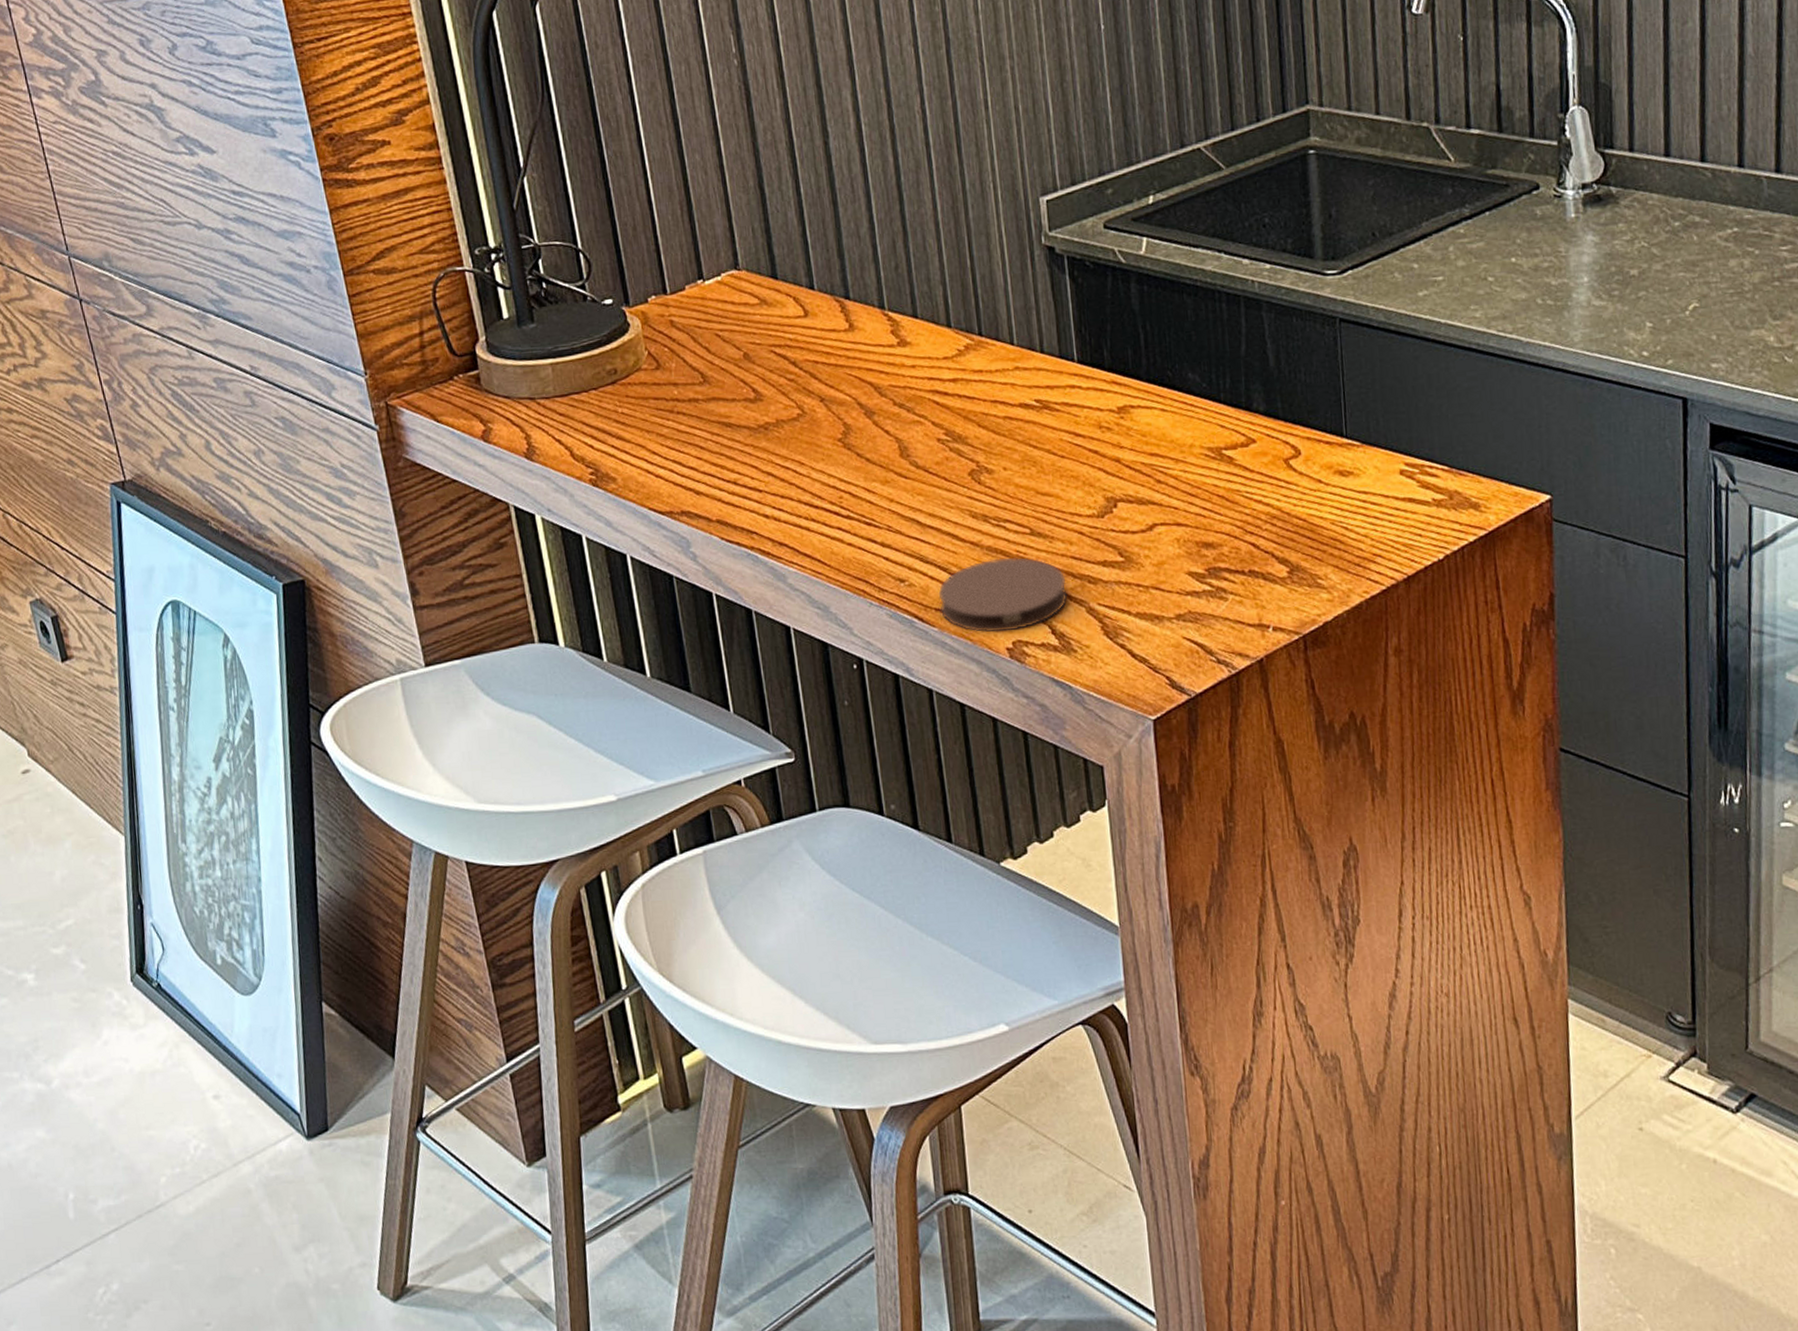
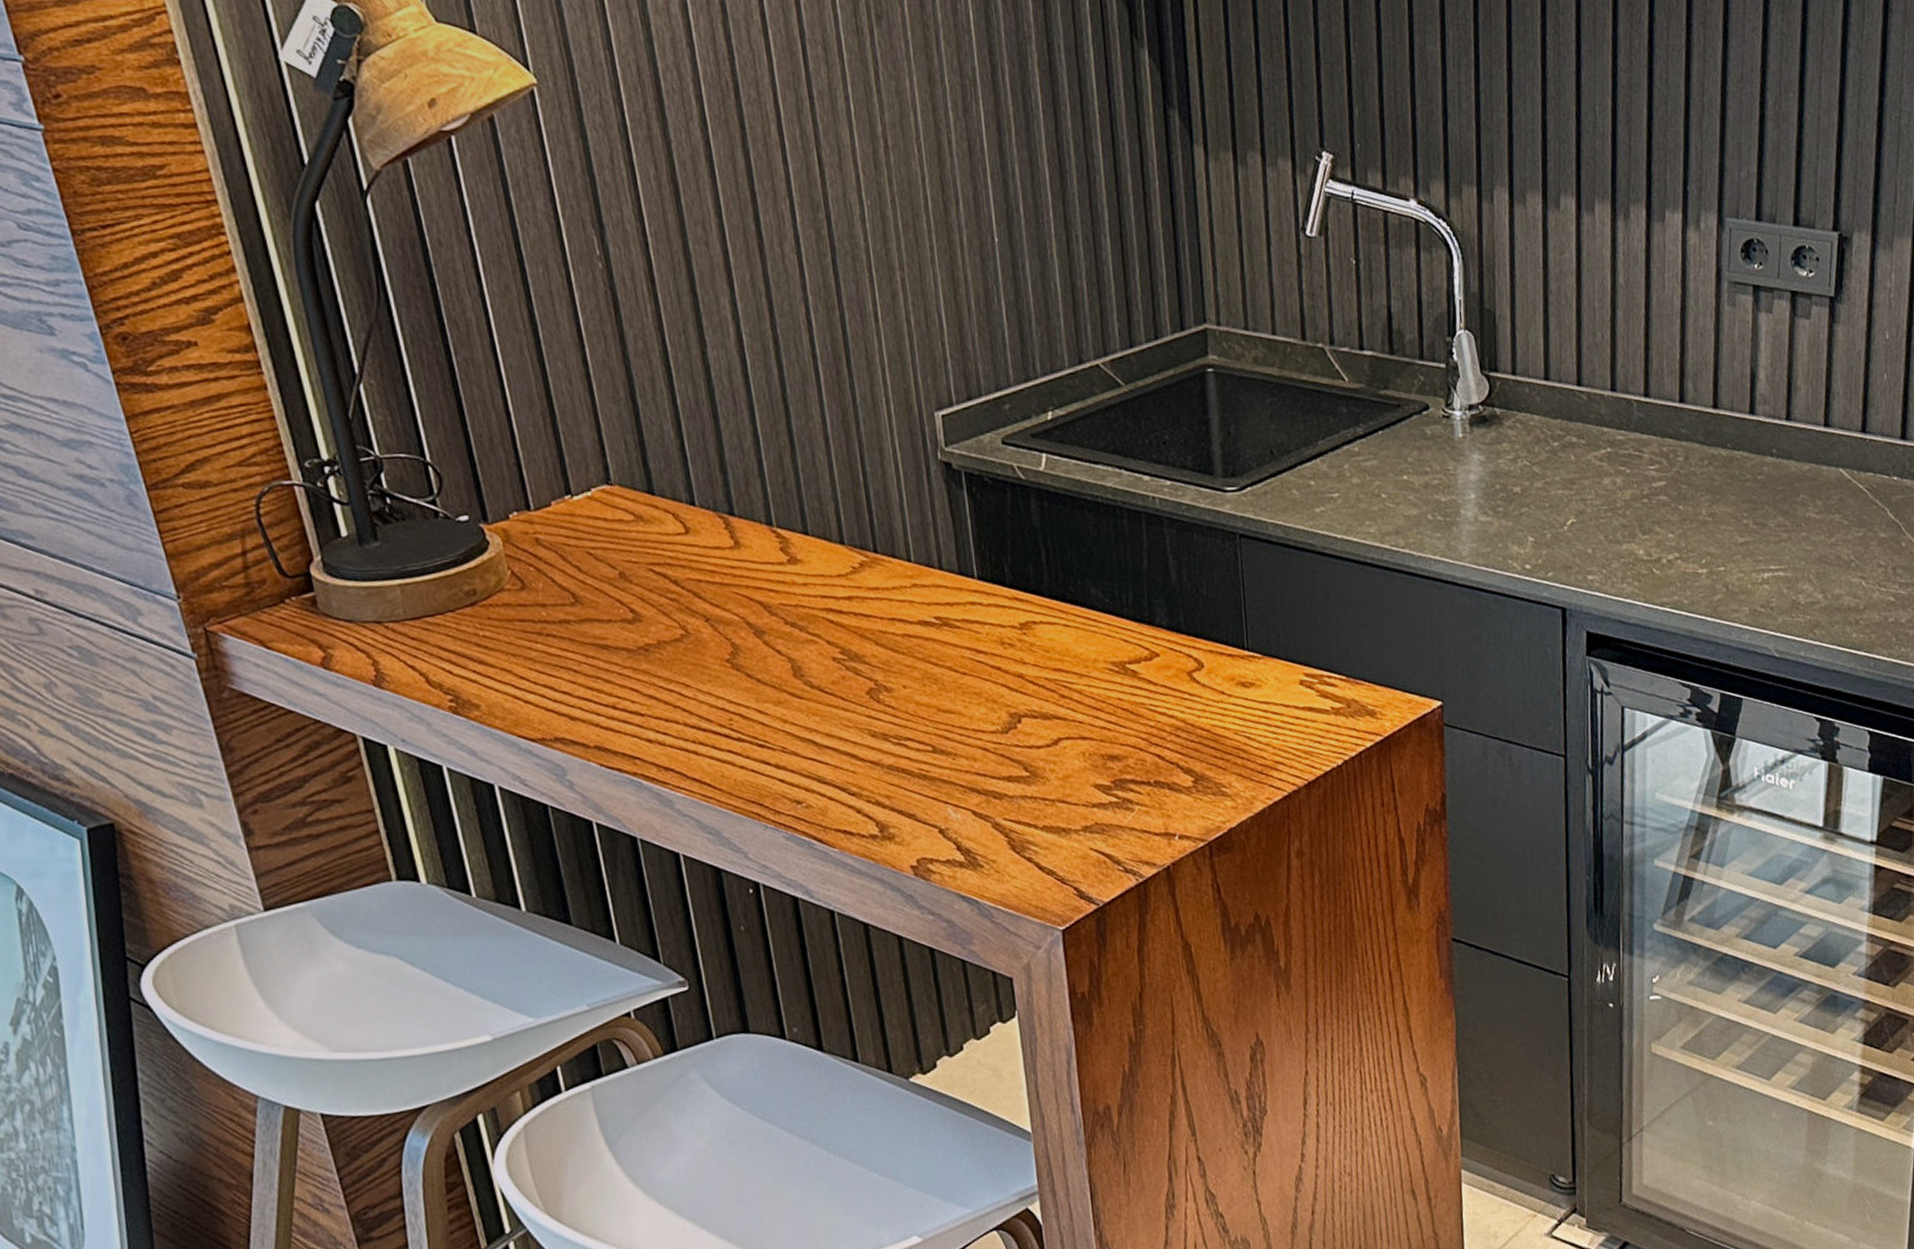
coaster: present [938,558,1068,633] -> none [837,775,973,852]

